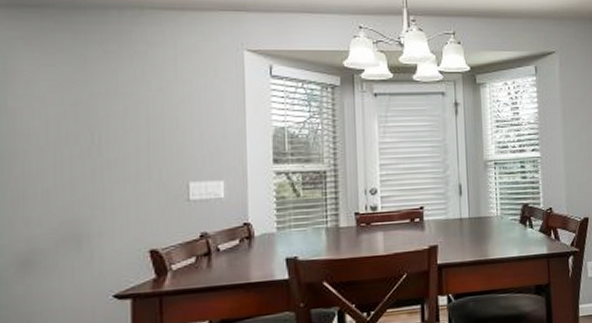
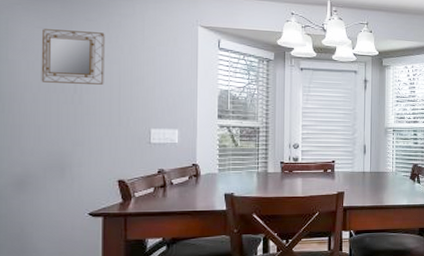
home mirror: none [48,66,129,133] -> present [41,29,105,85]

